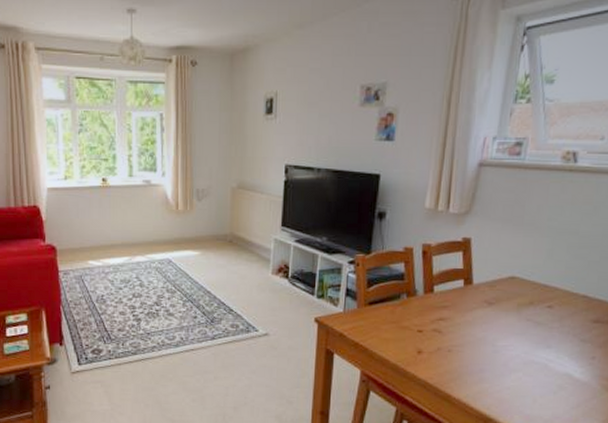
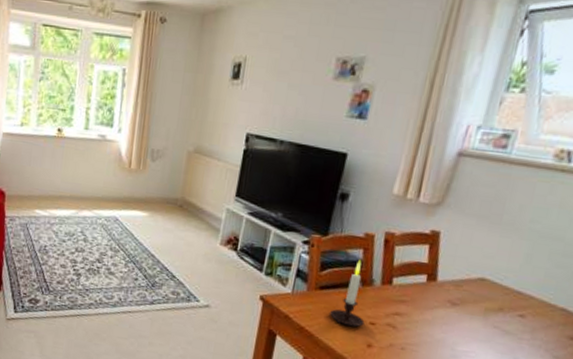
candle: none [381,273,413,337] -> present [330,259,365,327]

